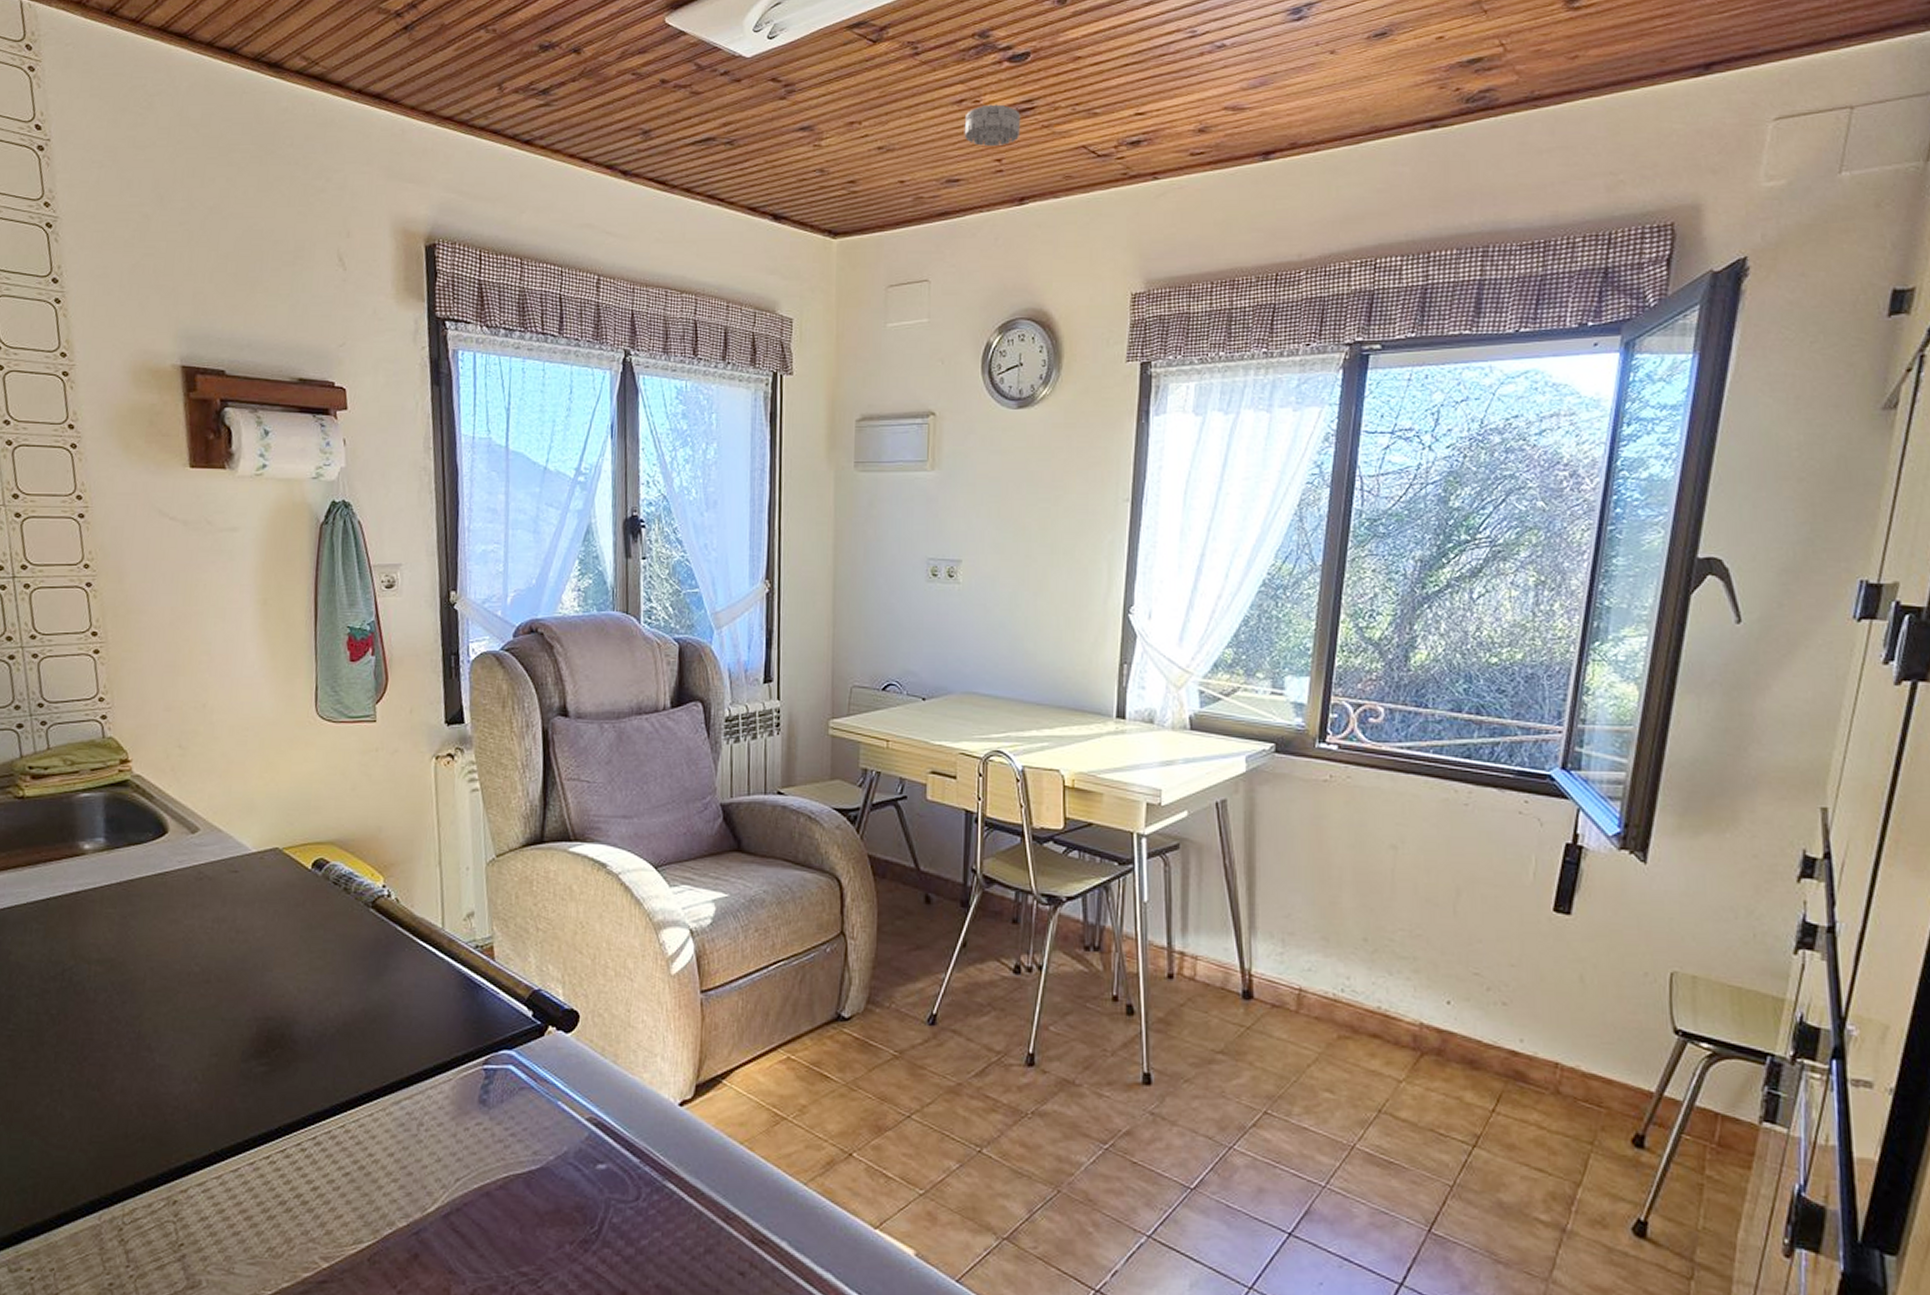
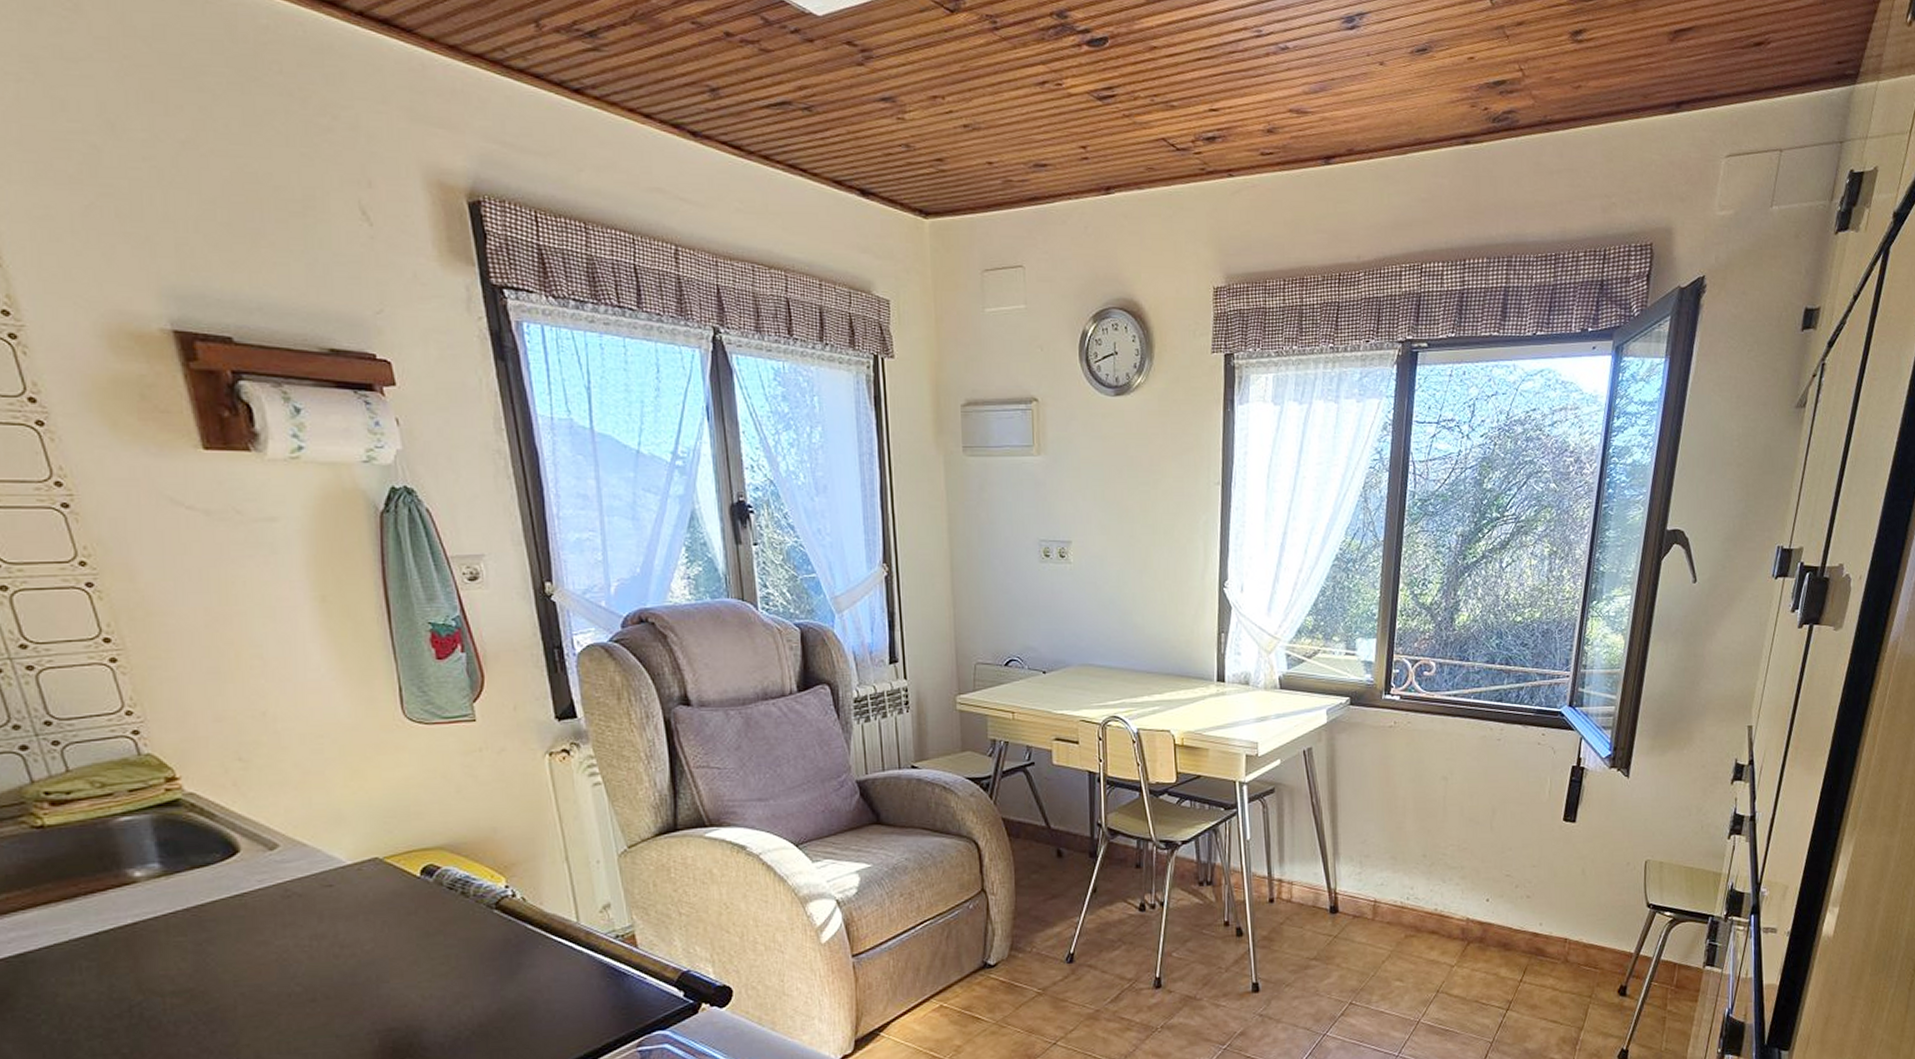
smoke detector: present [964,104,1021,147] -> none [1048,88,1103,133]

